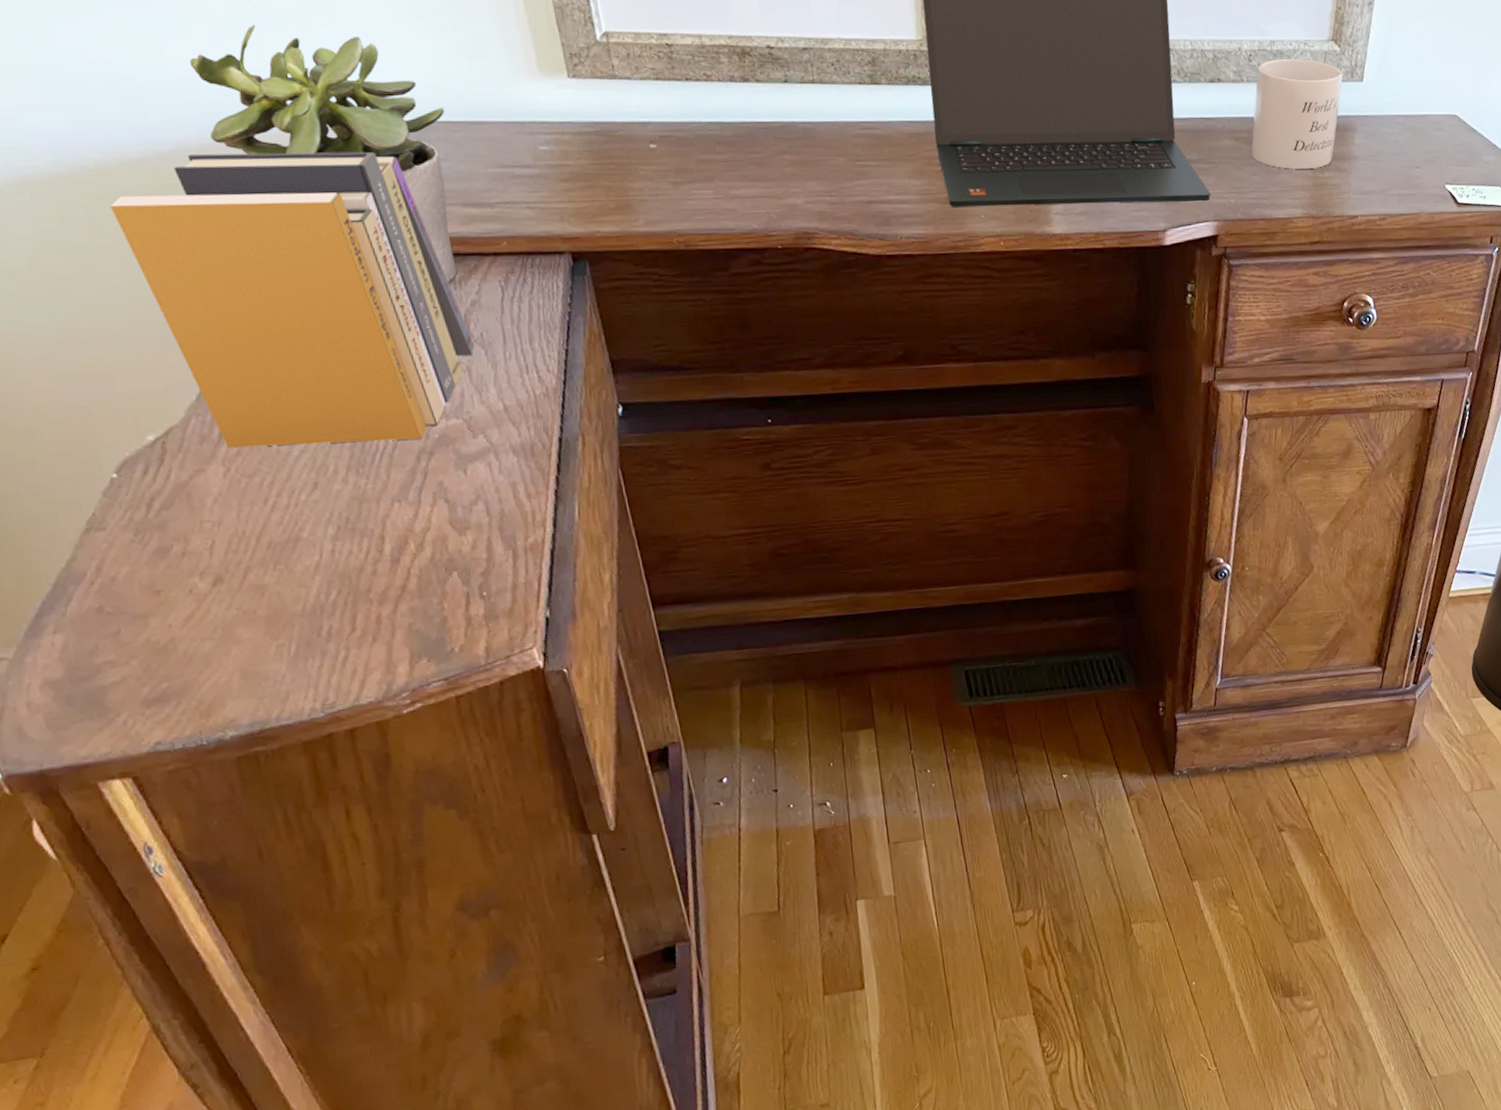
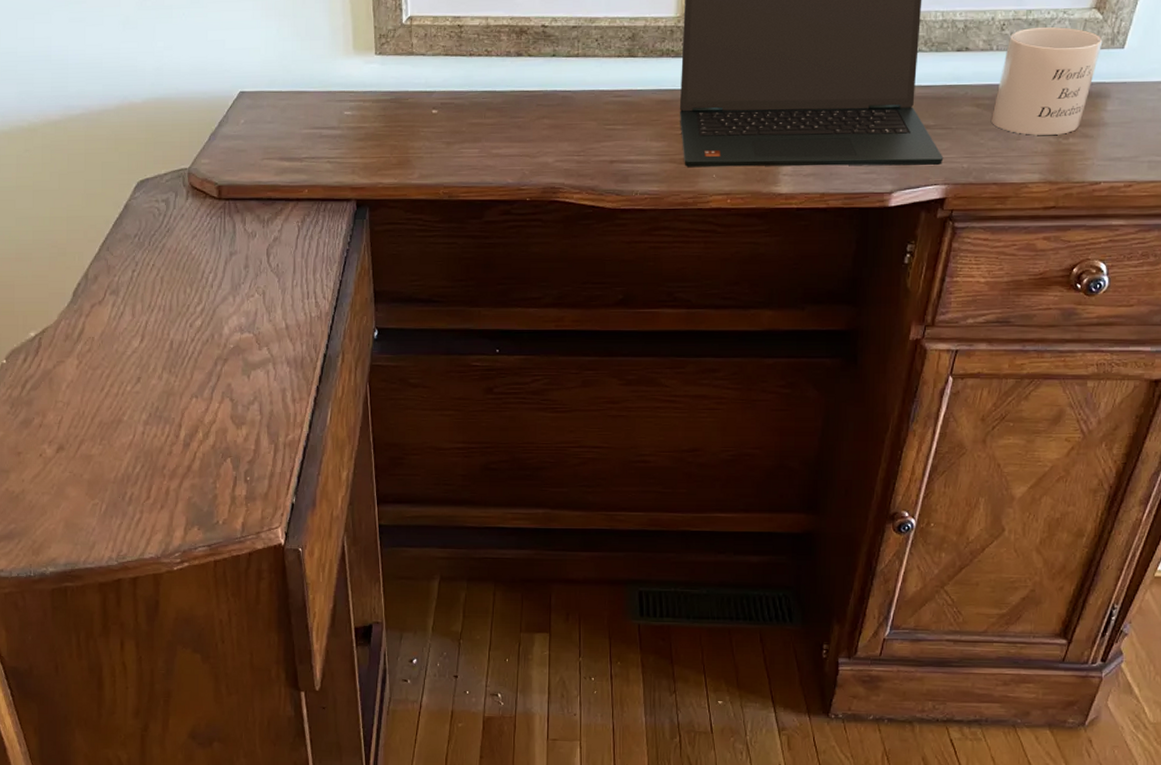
books: present [110,151,475,448] -> none [33,115,271,347]
potted plant: present [189,25,459,283] -> none [102,17,277,223]

